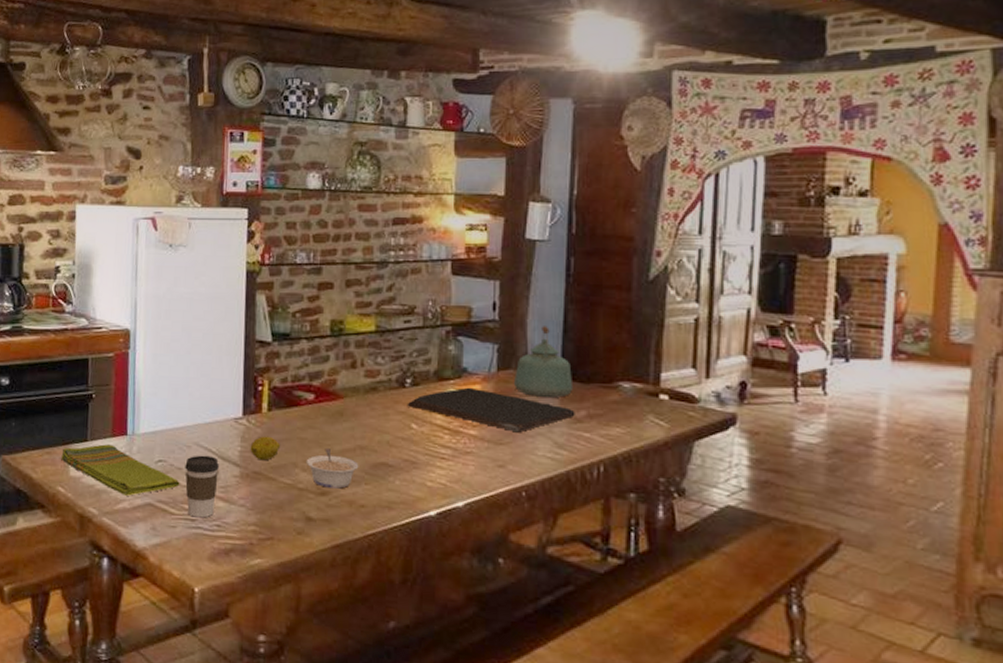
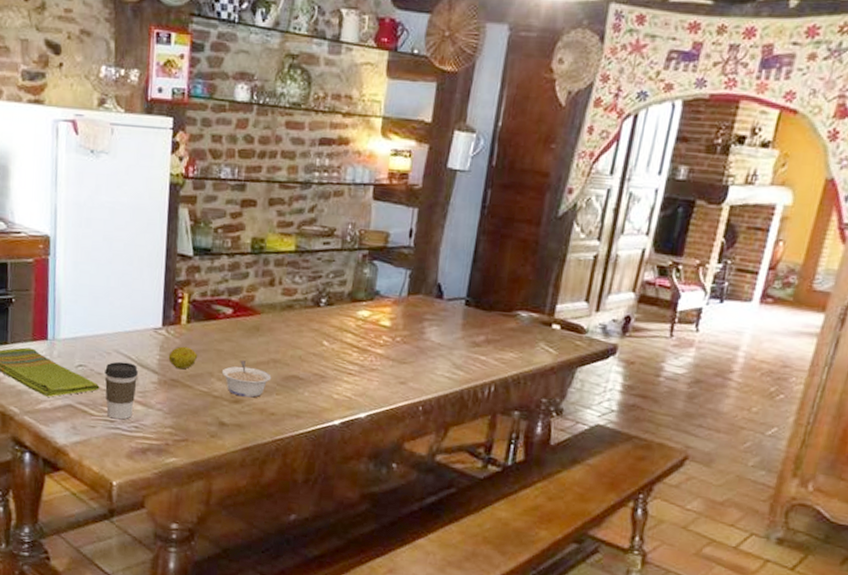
cutting board: present [407,387,575,433] -> none [320,309,475,354]
kettle: present [513,326,574,398] -> none [421,255,476,323]

